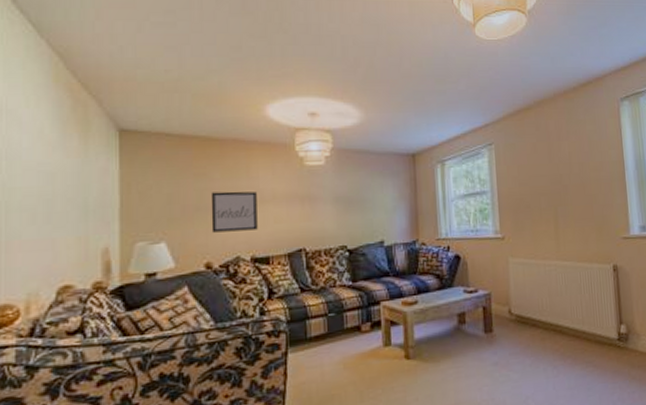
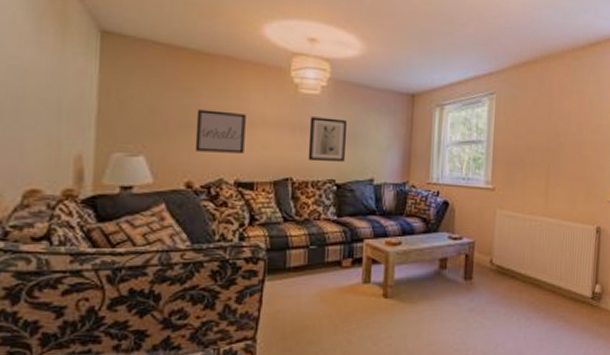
wall art: none [317,186,354,230] -> present [307,117,348,162]

